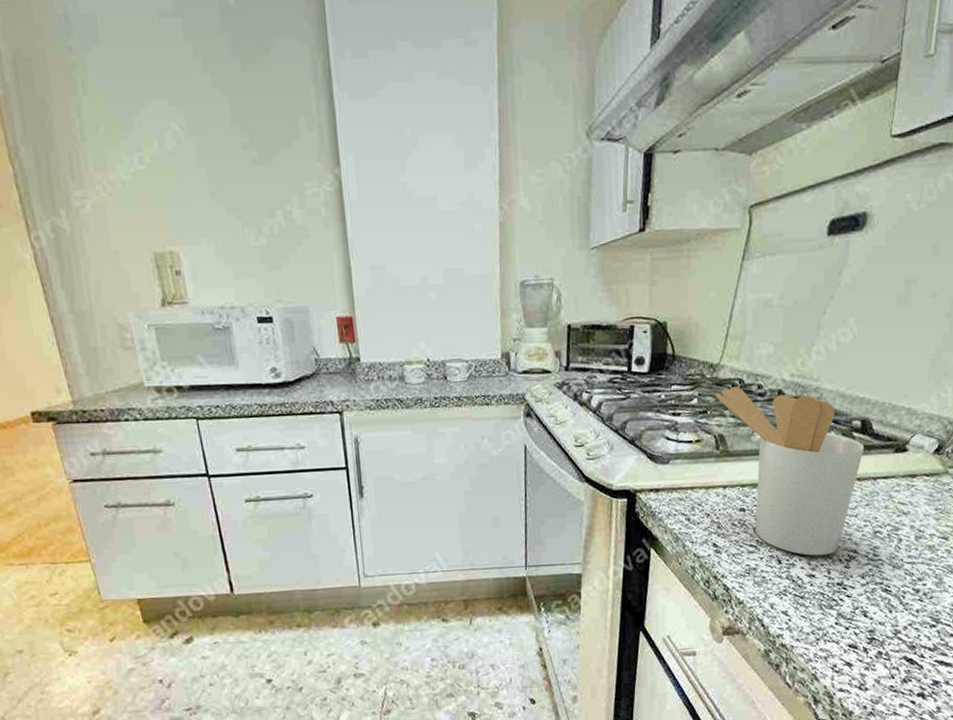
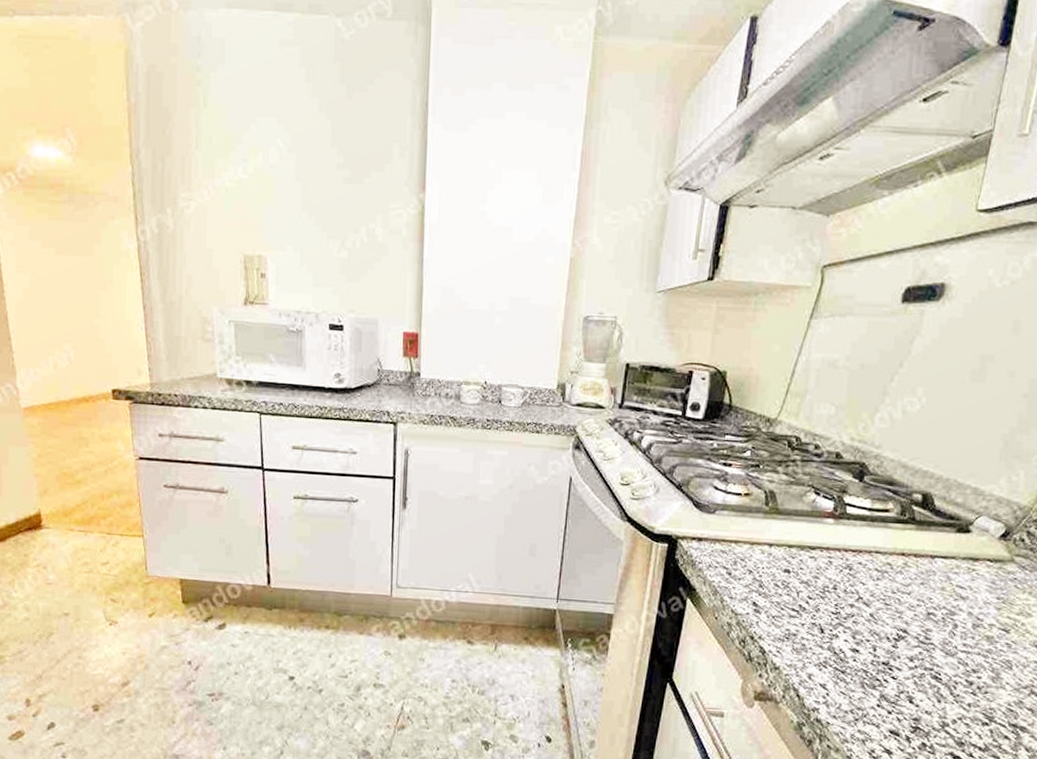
utensil holder: present [715,386,865,556] -> none [770,443,924,631]

